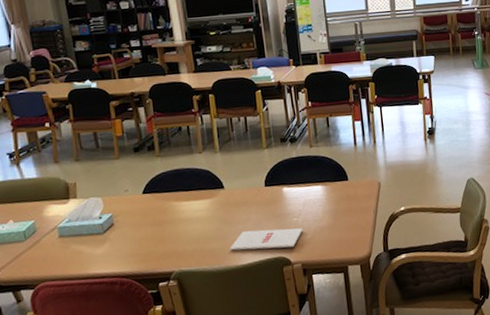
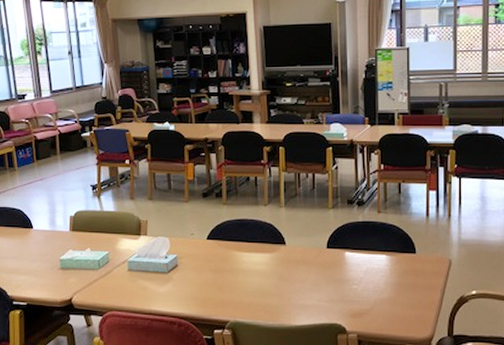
magazine: present [229,228,303,251] -> none [285,290,362,316]

